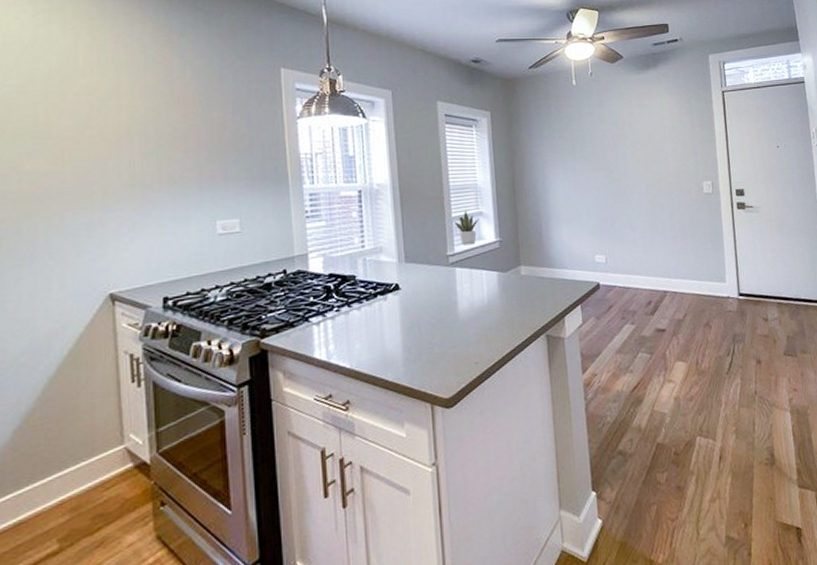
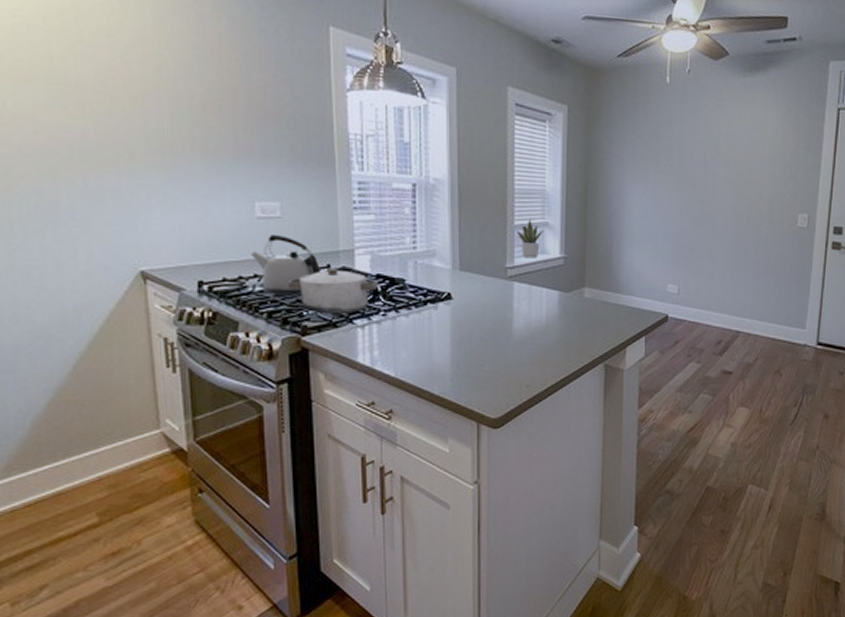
kettle: none [213,248,277,305] -> present [251,235,320,297]
cooking pot: none [246,272,331,317] -> present [287,267,378,315]

